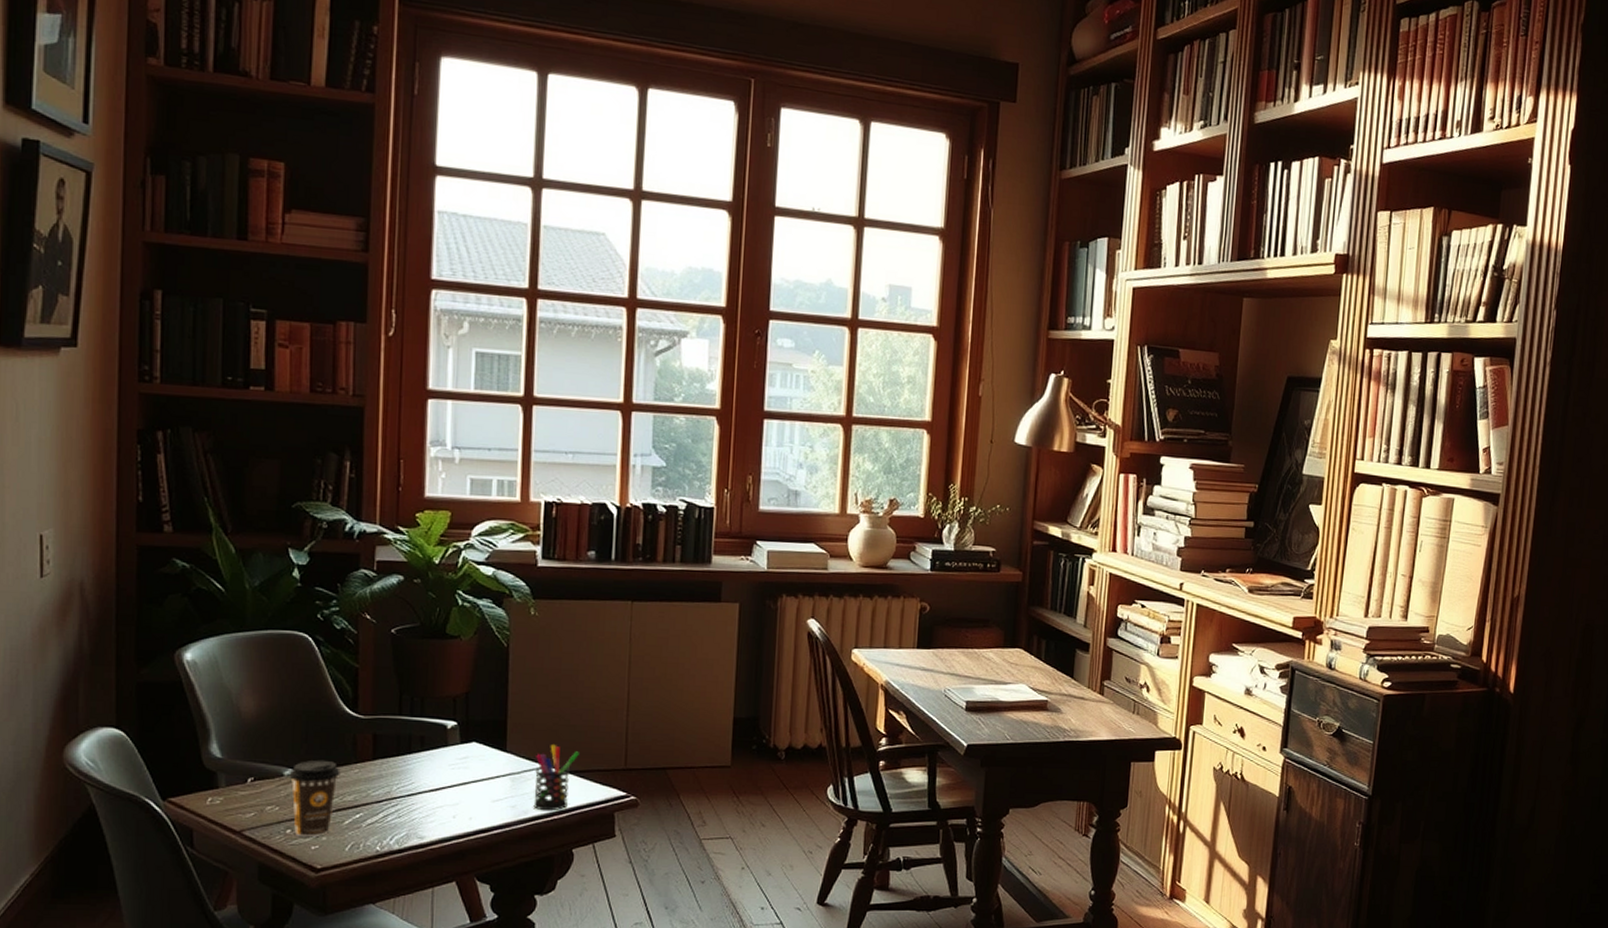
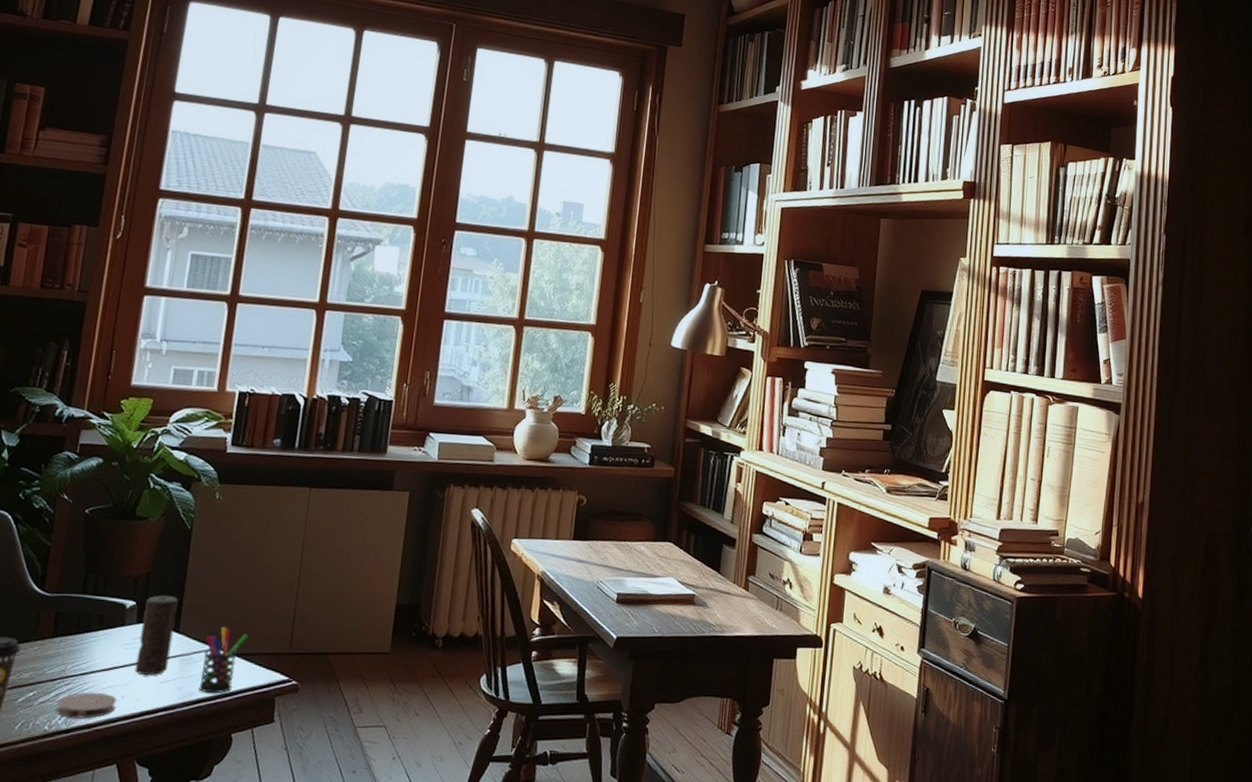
coaster: none [386,812,449,839] -> present [55,692,117,719]
candle: none [464,714,502,795] -> present [134,595,178,676]

